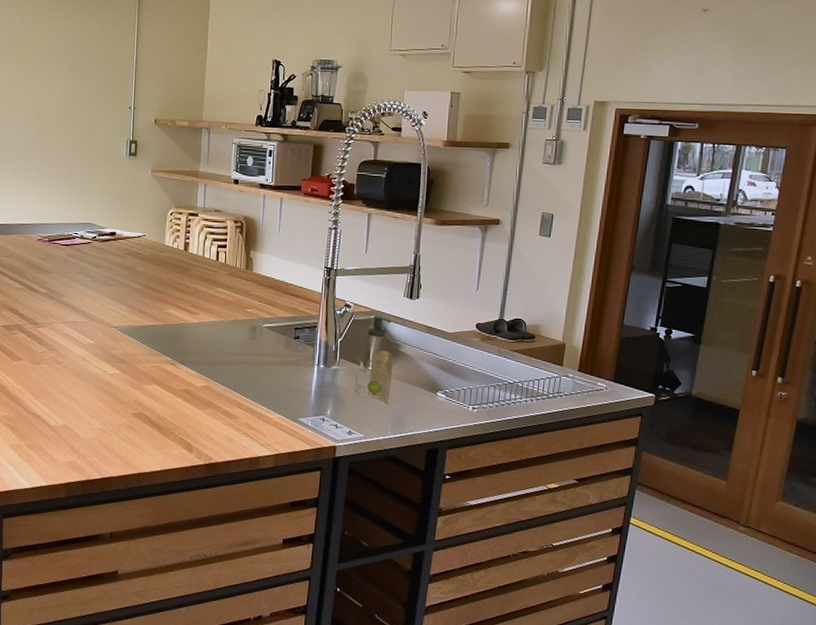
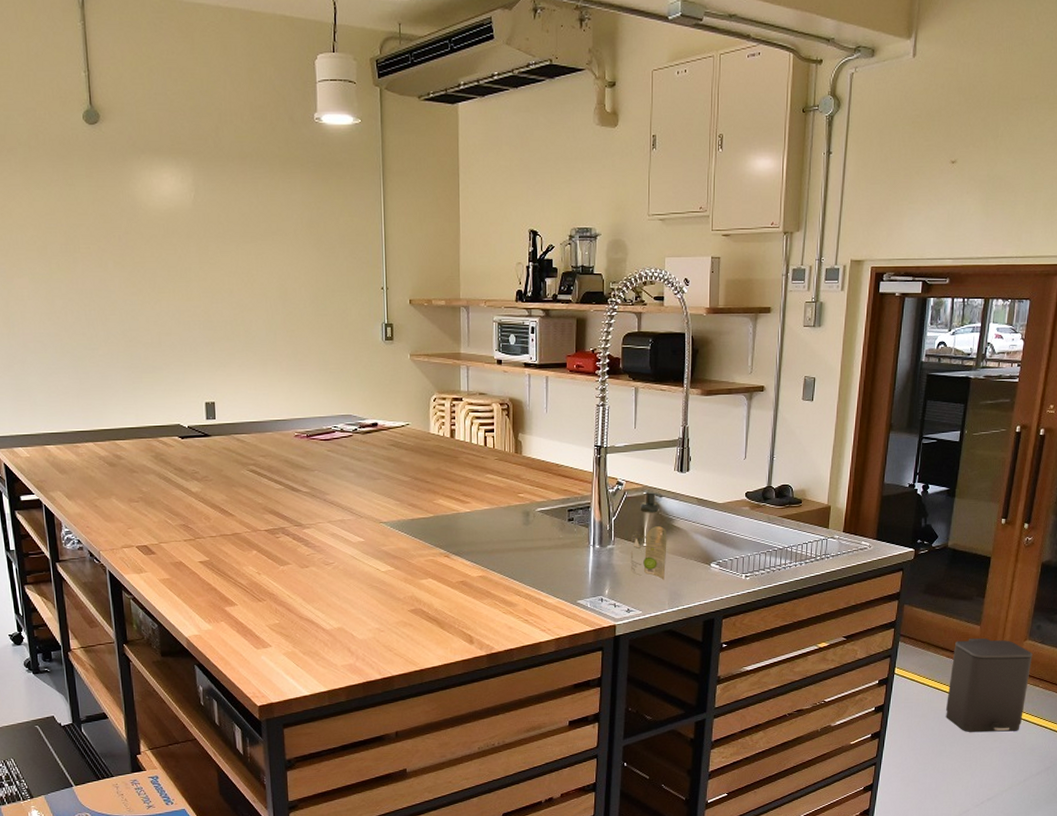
pedal bin: none [686,493,786,599] -> present [946,637,1033,733]

